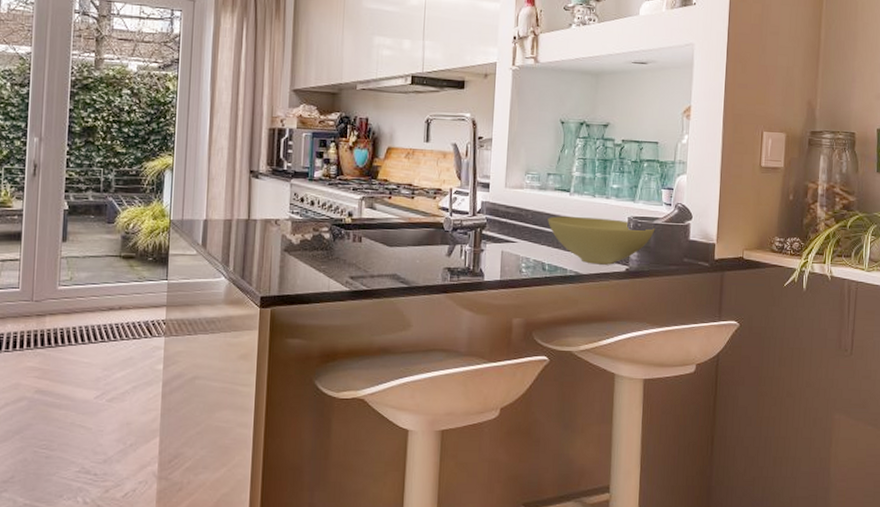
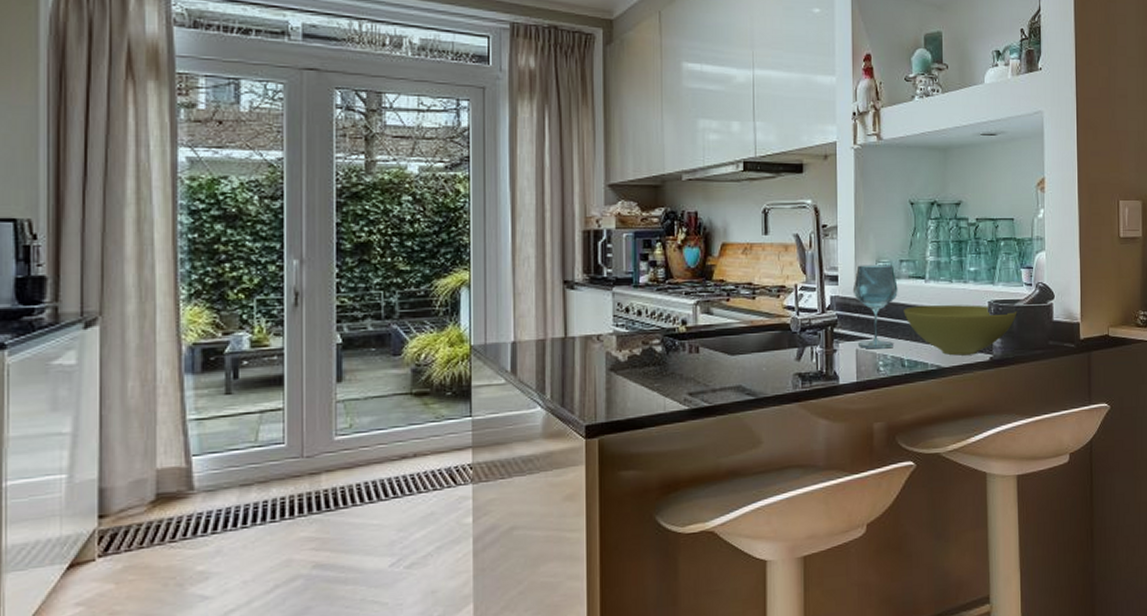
wine glass: none [502,175,544,253] -> present [852,264,898,349]

